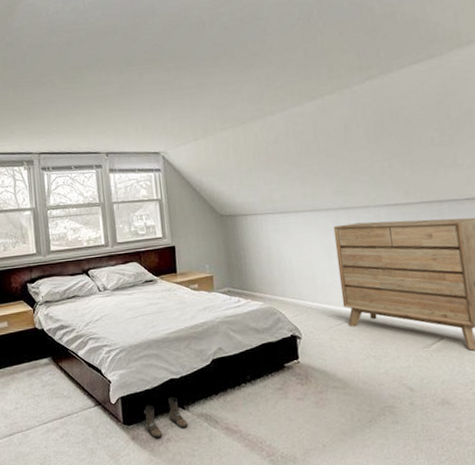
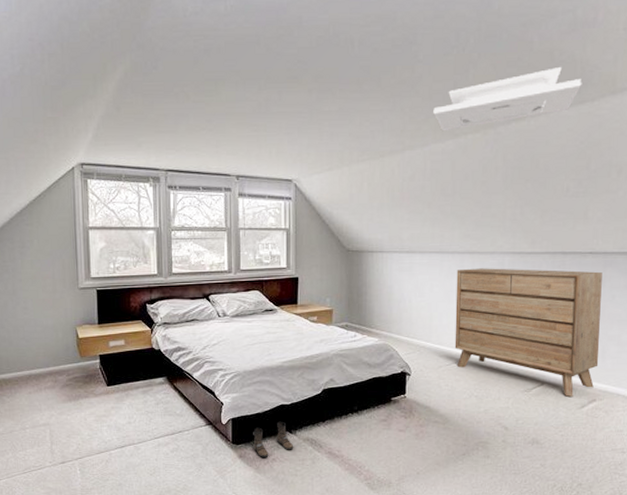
ceiling light: none [288,27,428,95] -> present [433,67,582,132]

